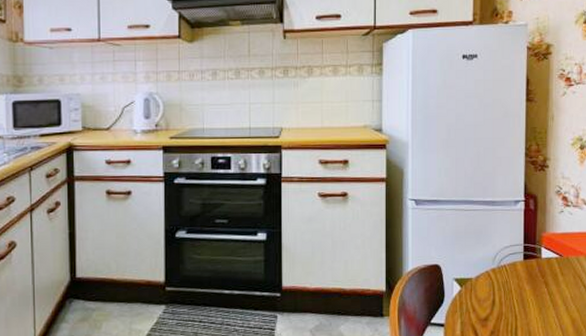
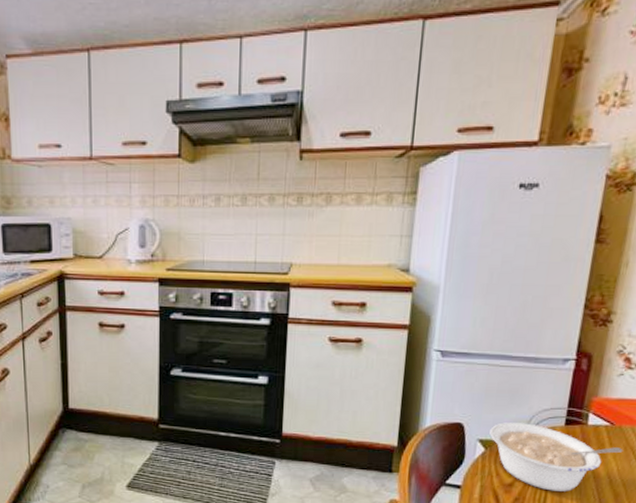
legume: none [463,260,573,322] -> present [489,422,623,491]

